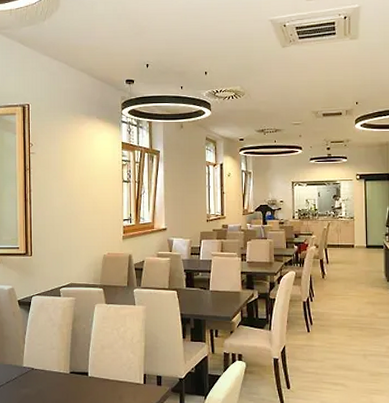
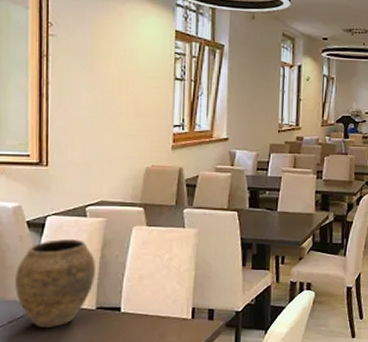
vase: none [11,315,69,388] -> present [15,239,96,328]

